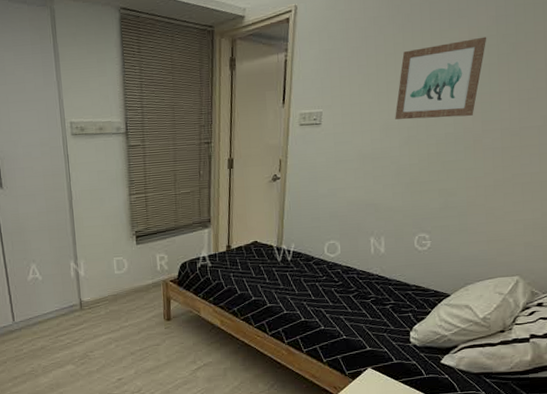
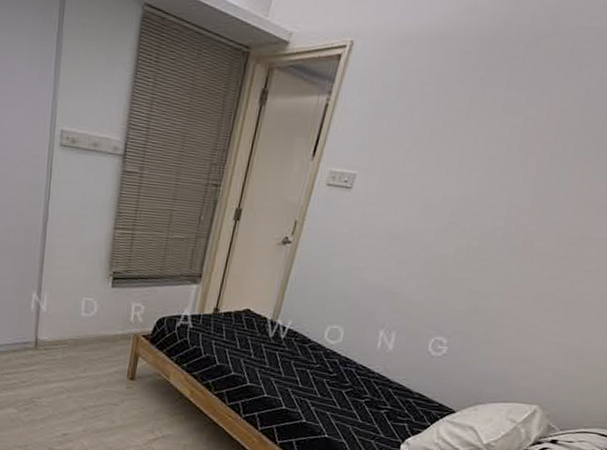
wall art: present [395,36,487,120] -> none [439,120,568,212]

